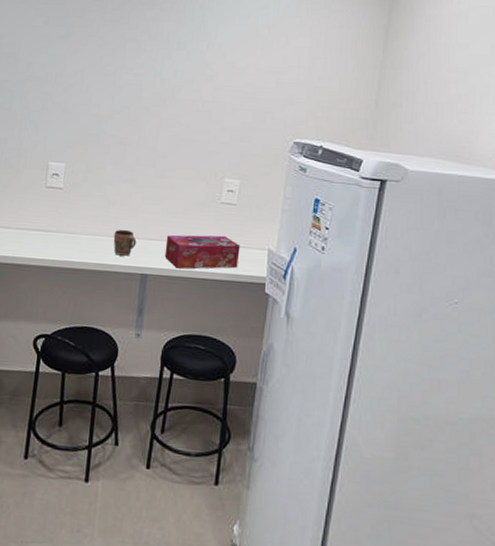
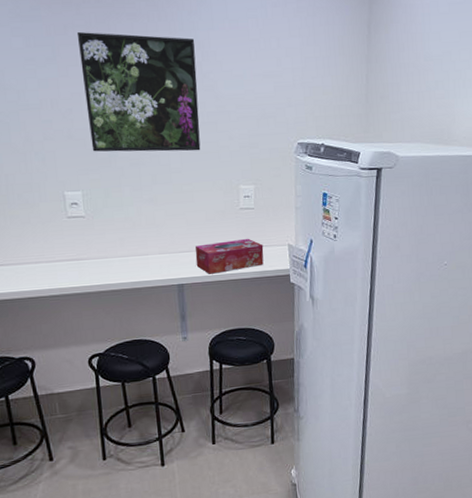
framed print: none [83,16,203,138] -> present [76,32,201,152]
mug: present [113,229,137,256] -> none [144,246,168,271]

